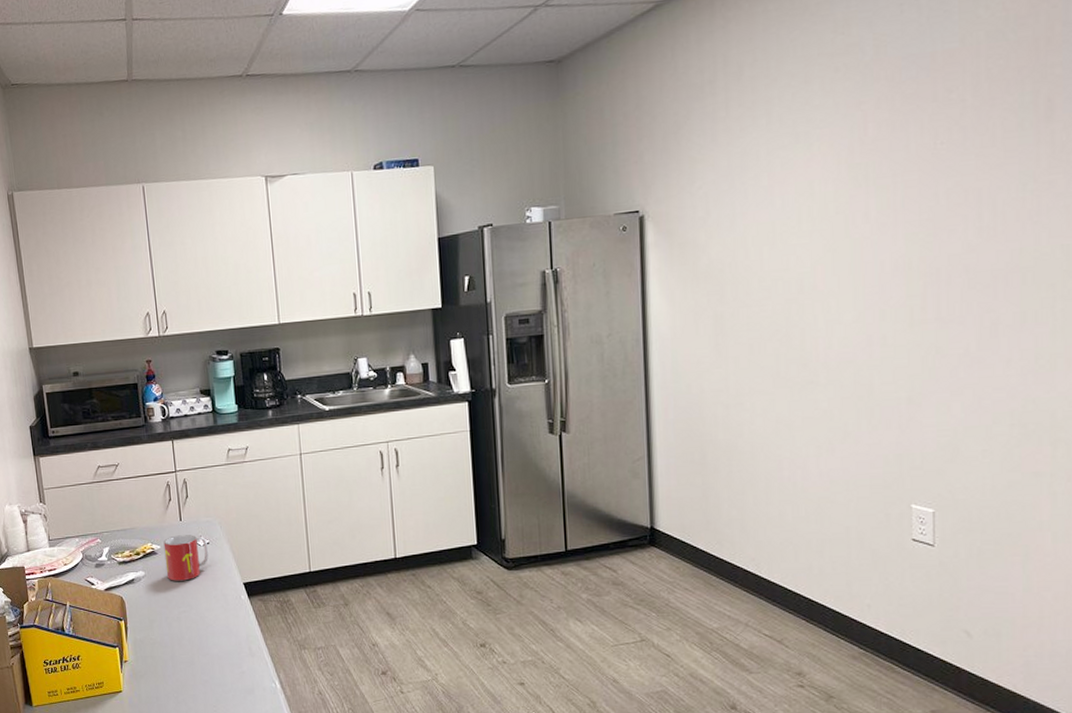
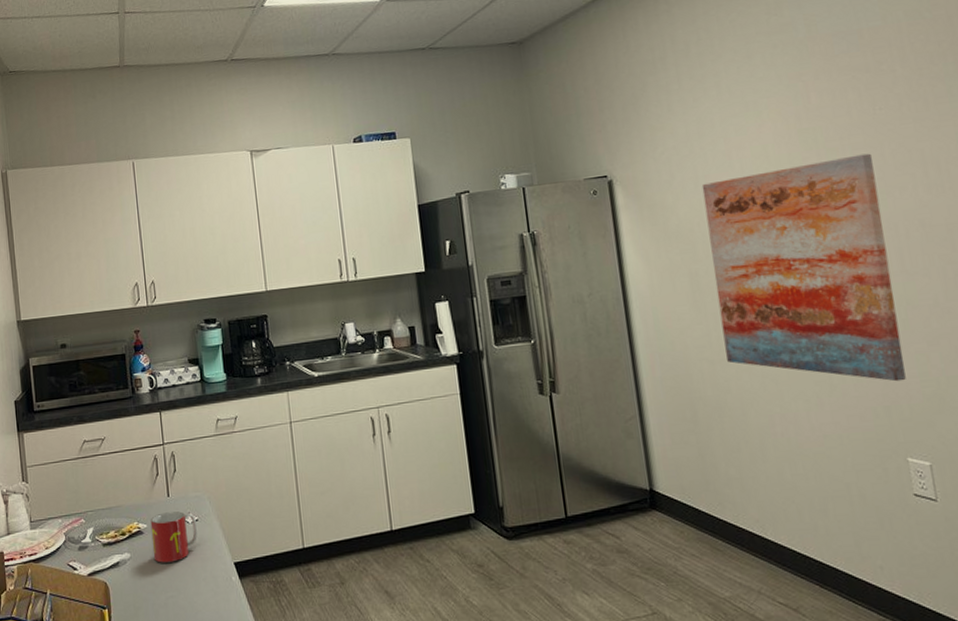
wall art: none [738,192,925,430] -> present [701,153,906,382]

